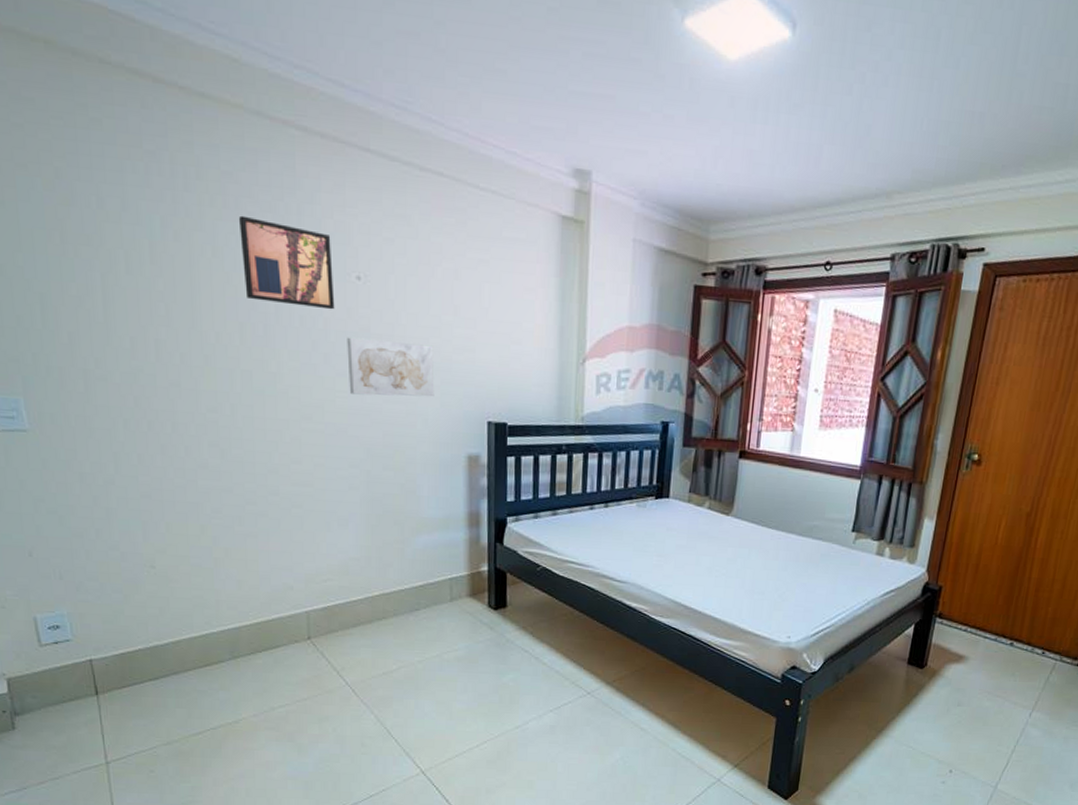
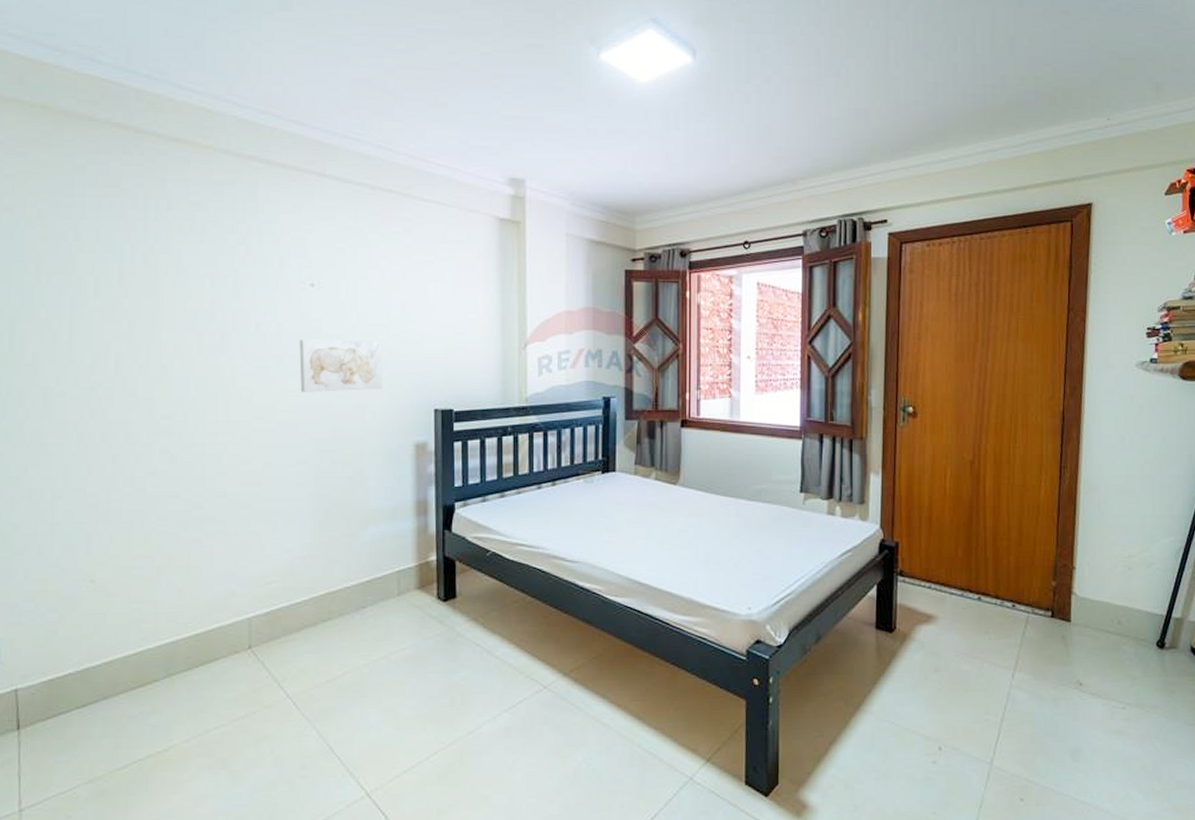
wall art: present [238,215,335,310] -> none [203,238,289,316]

